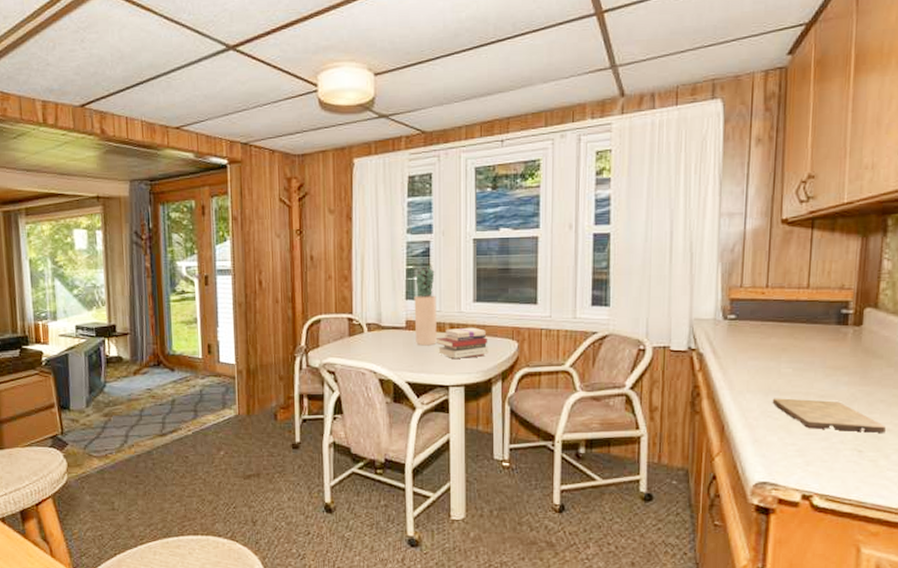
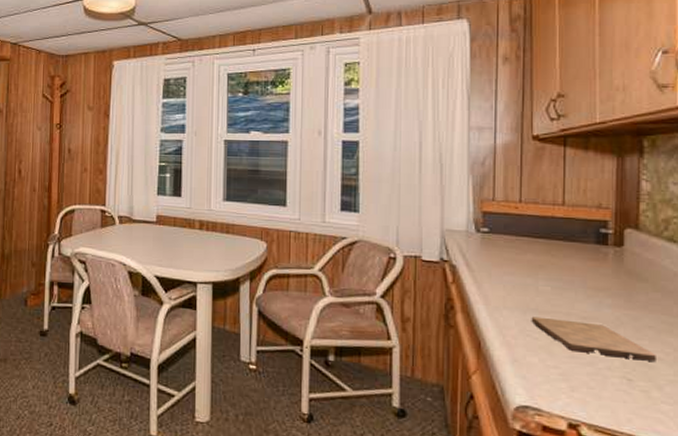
vase: present [414,263,437,346] -> none [165,161,187,242]
books: present [435,327,488,358] -> none [185,225,237,256]

